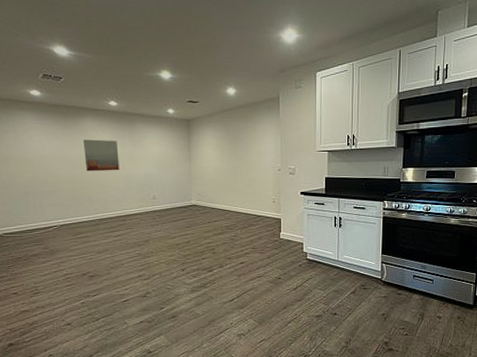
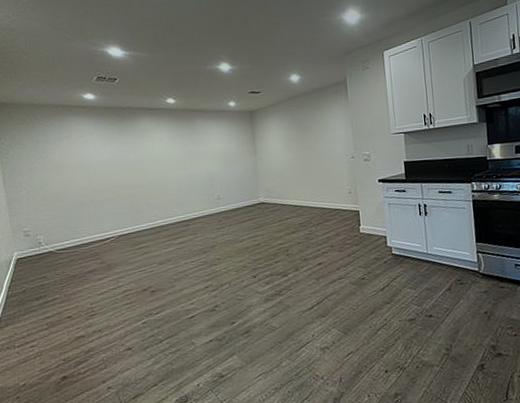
wall art: present [83,139,120,172] -> none [141,139,180,175]

